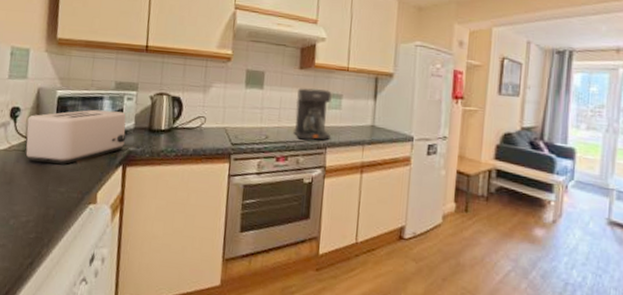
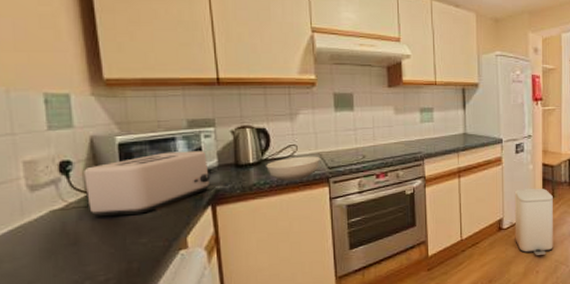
bowl: none [175,128,225,153] -> present [266,156,320,181]
coffee maker: present [294,88,332,140] -> none [388,104,426,155]
pedal bin: none [416,195,466,278] -> present [514,188,553,255]

